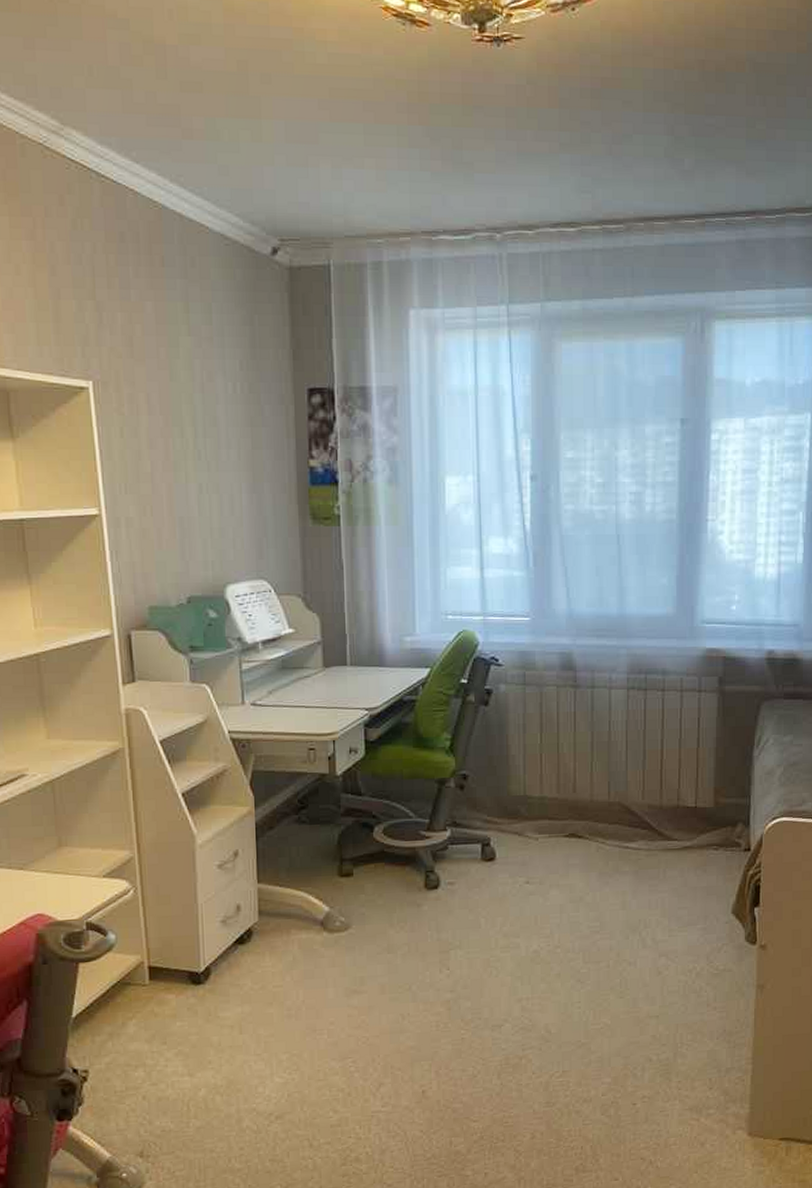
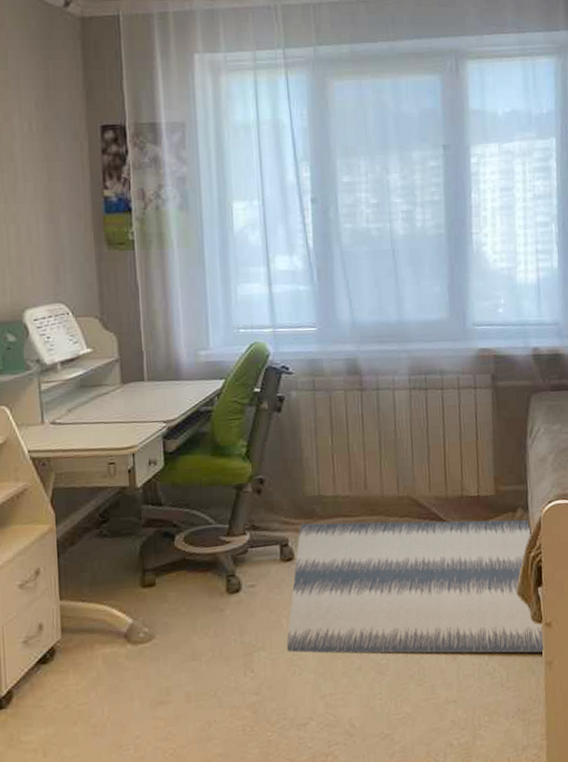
rug: none [485,823,757,975] -> present [287,520,544,654]

